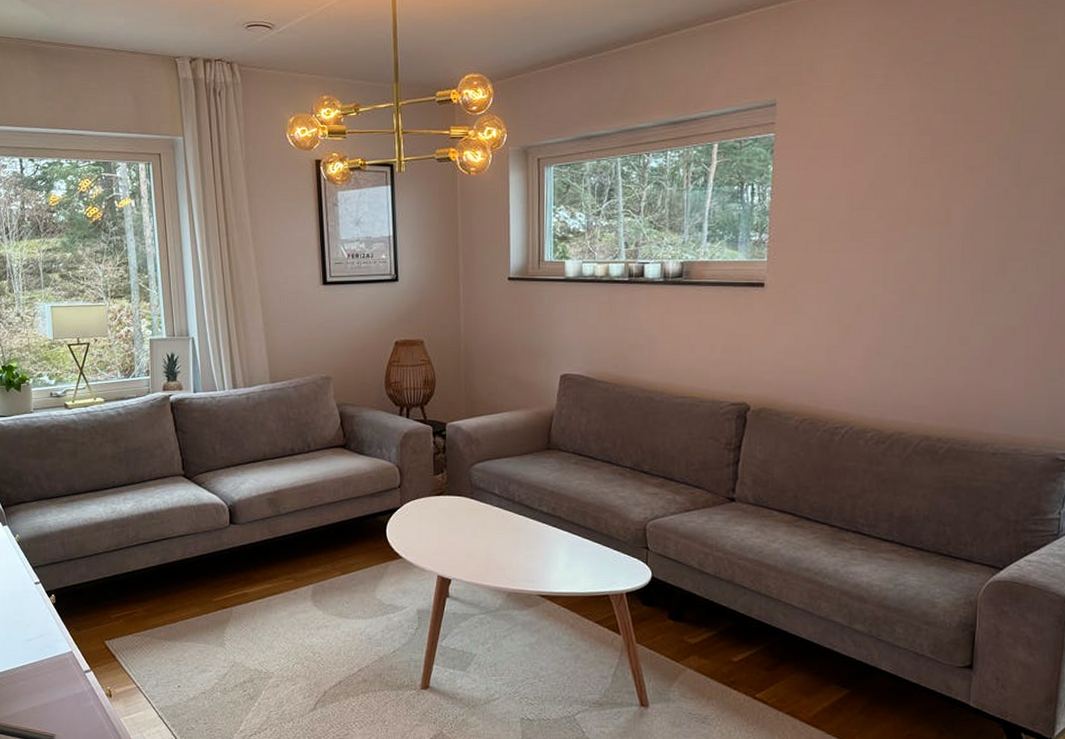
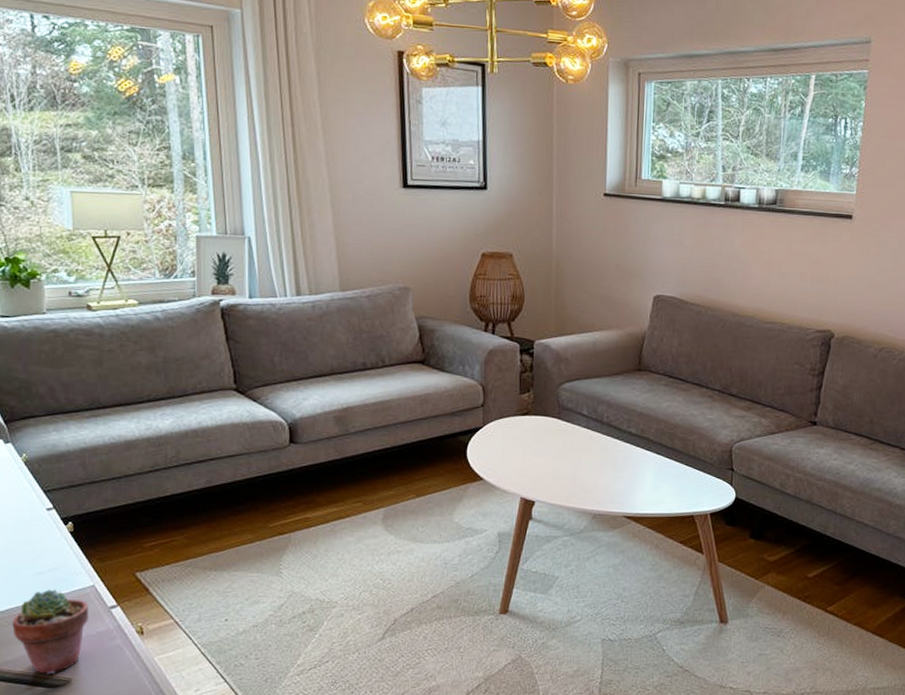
potted succulent: none [9,654,69,730] -> present [12,589,89,675]

